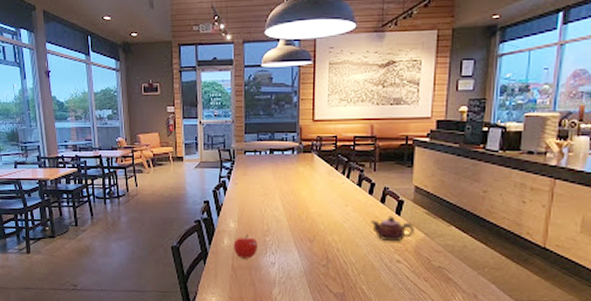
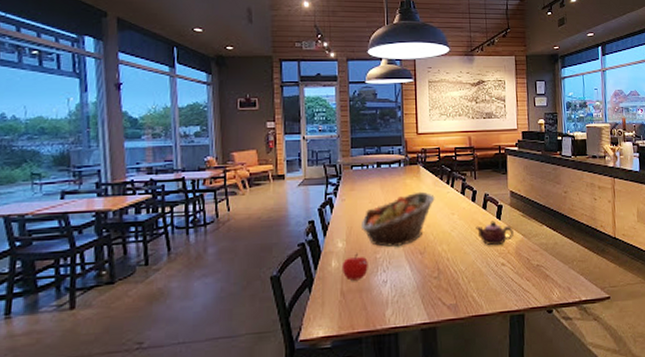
fruit basket: none [252,180,328,232] -> present [360,191,435,247]

